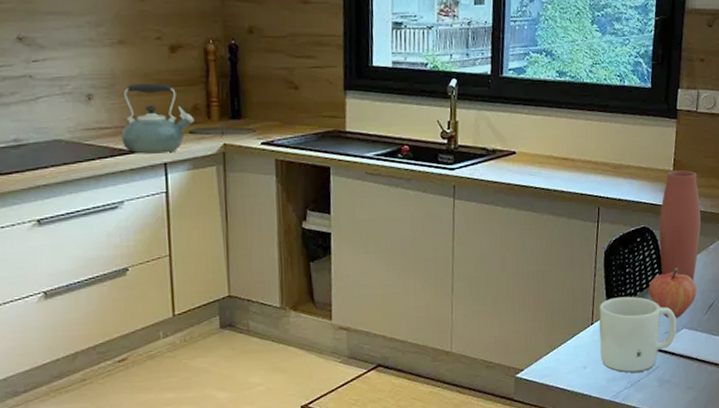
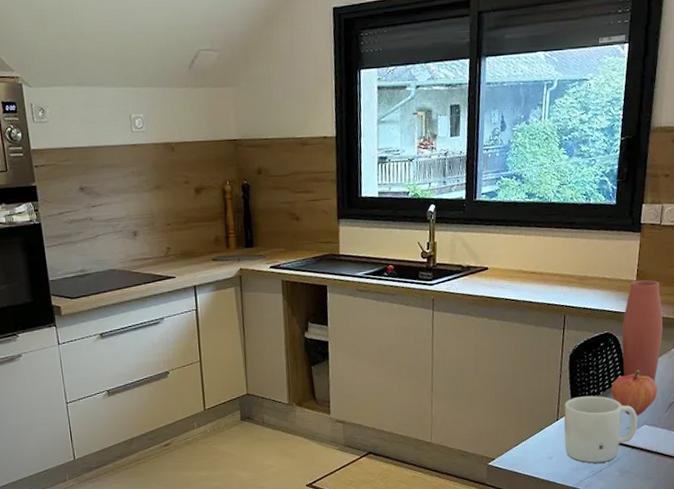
kettle: present [121,83,195,155] -> none [160,220,217,280]

